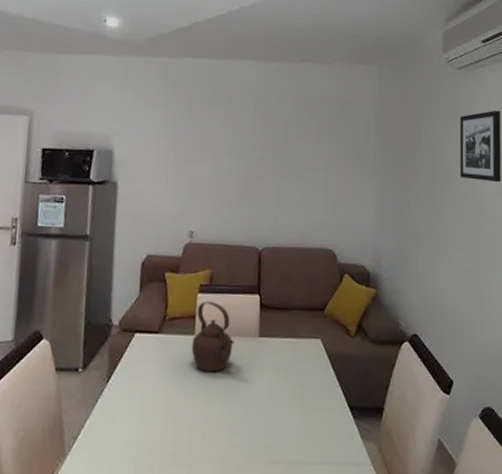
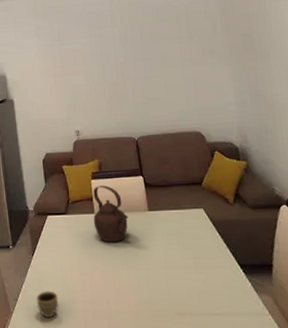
cup: none [101,428,131,464] -> present [36,291,59,318]

